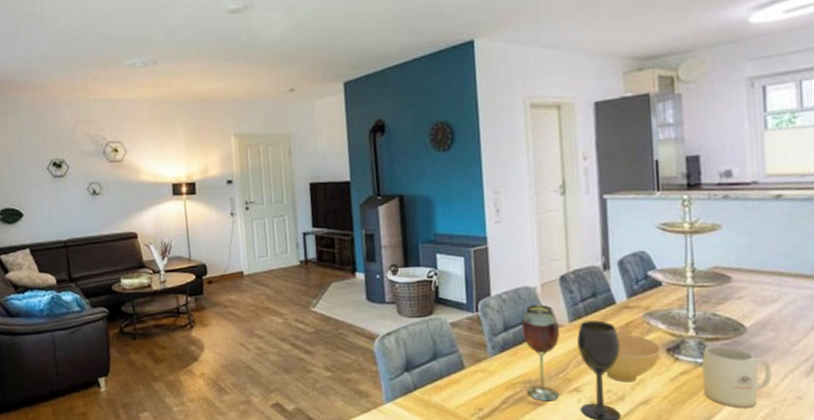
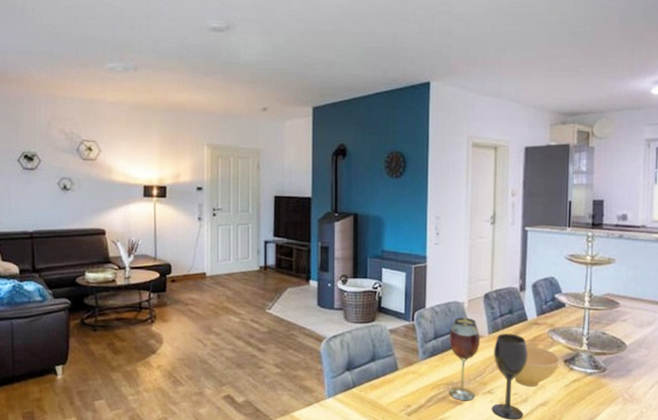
mug: present [701,345,773,408] -> none [589,359,643,411]

